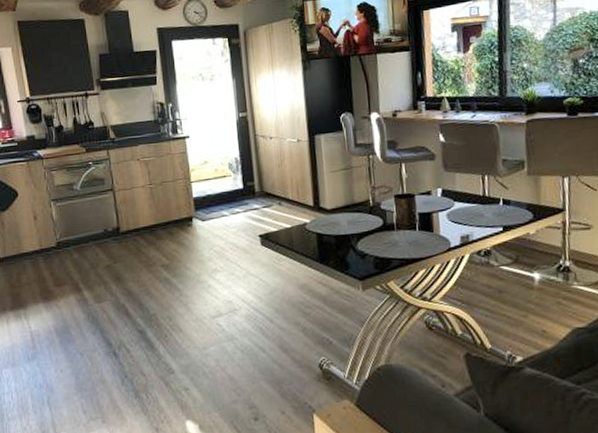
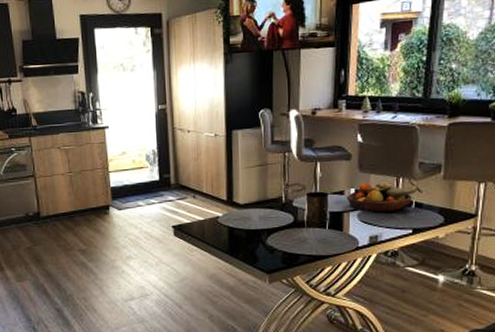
fruit bowl: none [434,181,505,212] -> present [346,183,419,213]

